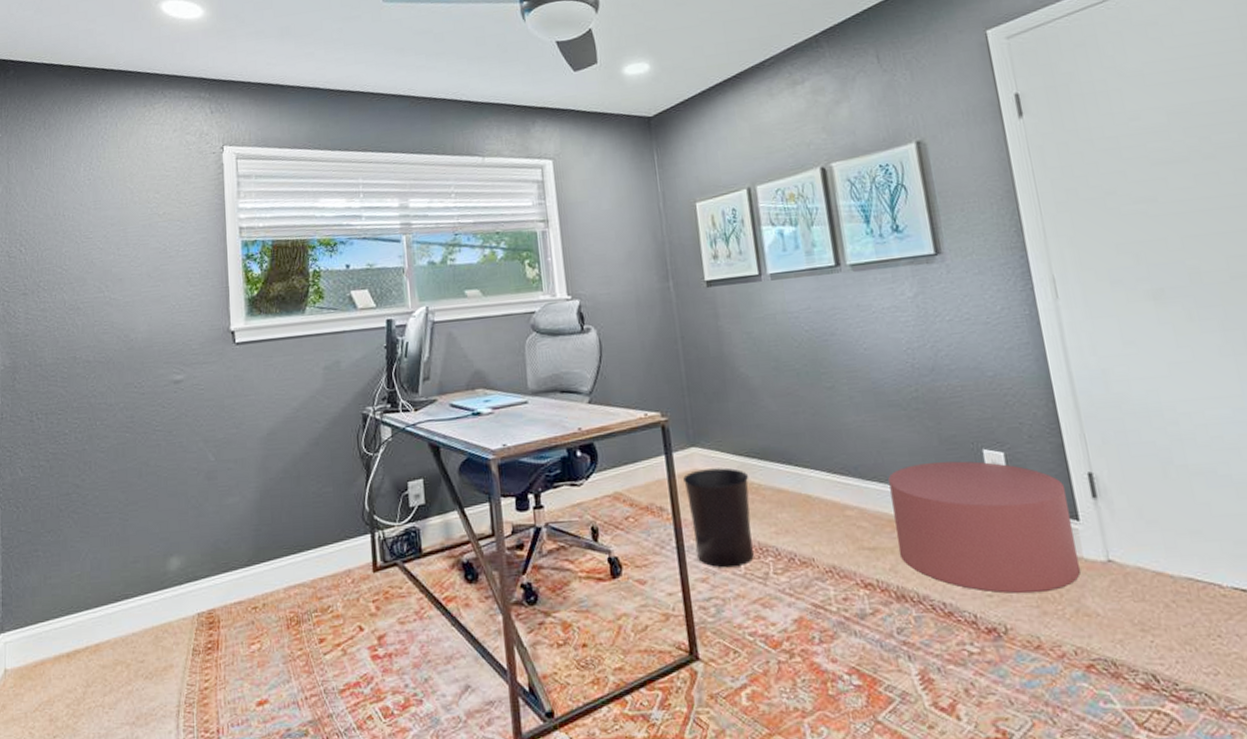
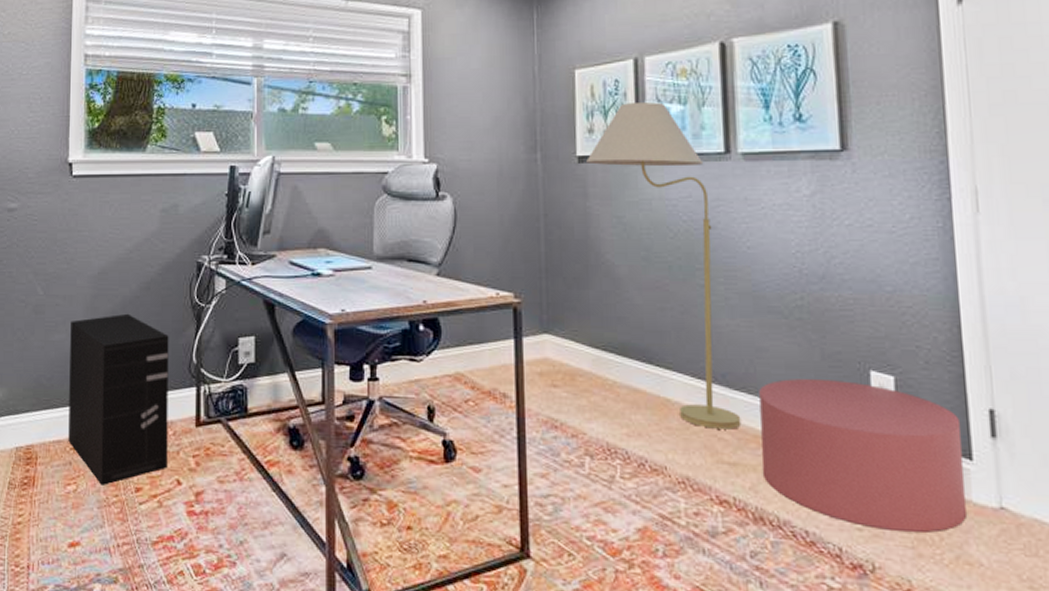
computer tower: none [244,470,349,641] -> present [68,313,169,485]
waste bin: present [683,467,754,568] -> none [532,358,604,466]
floor lamp: none [714,225,876,519] -> present [586,102,742,430]

